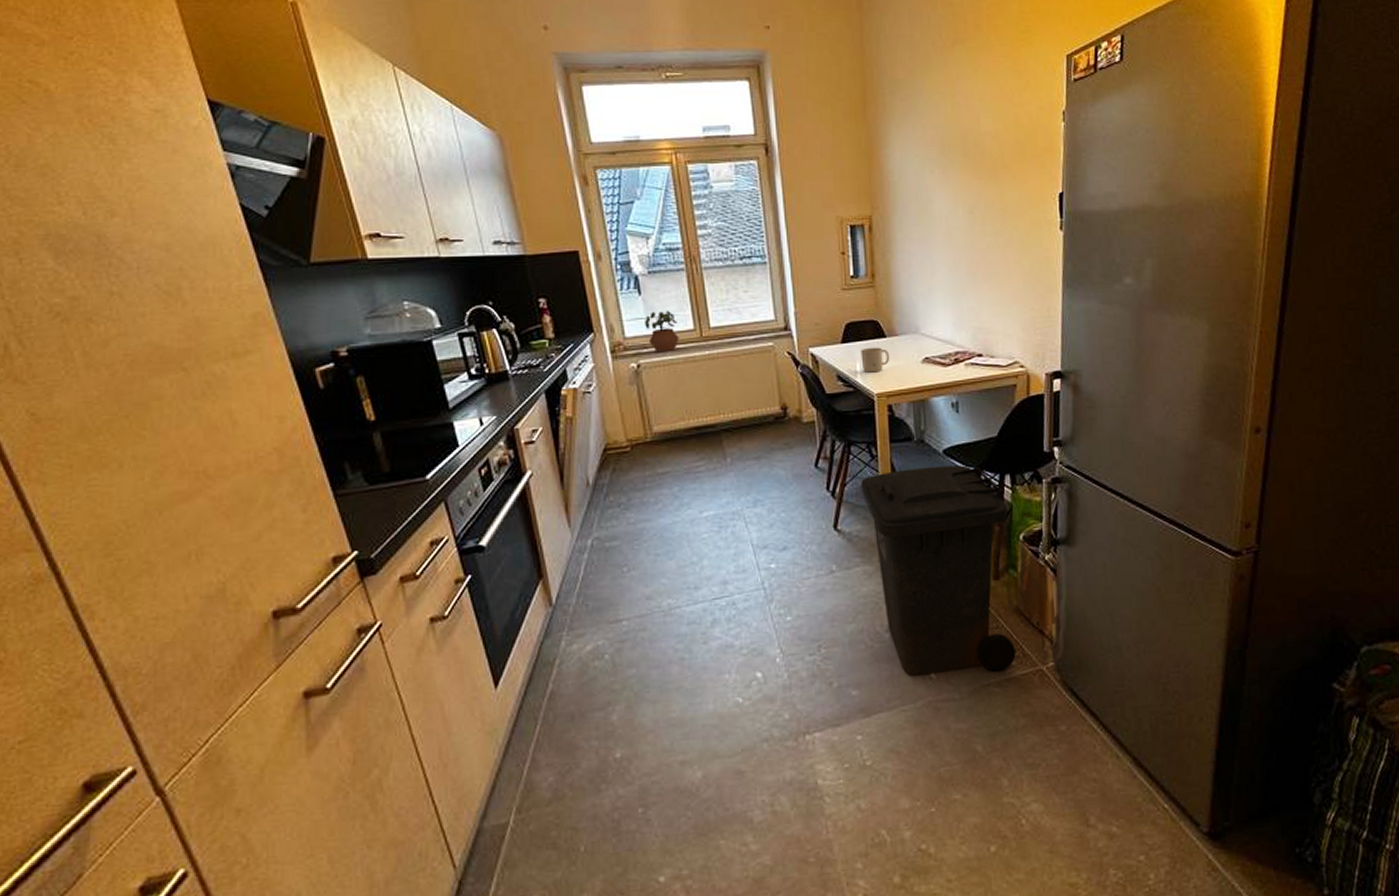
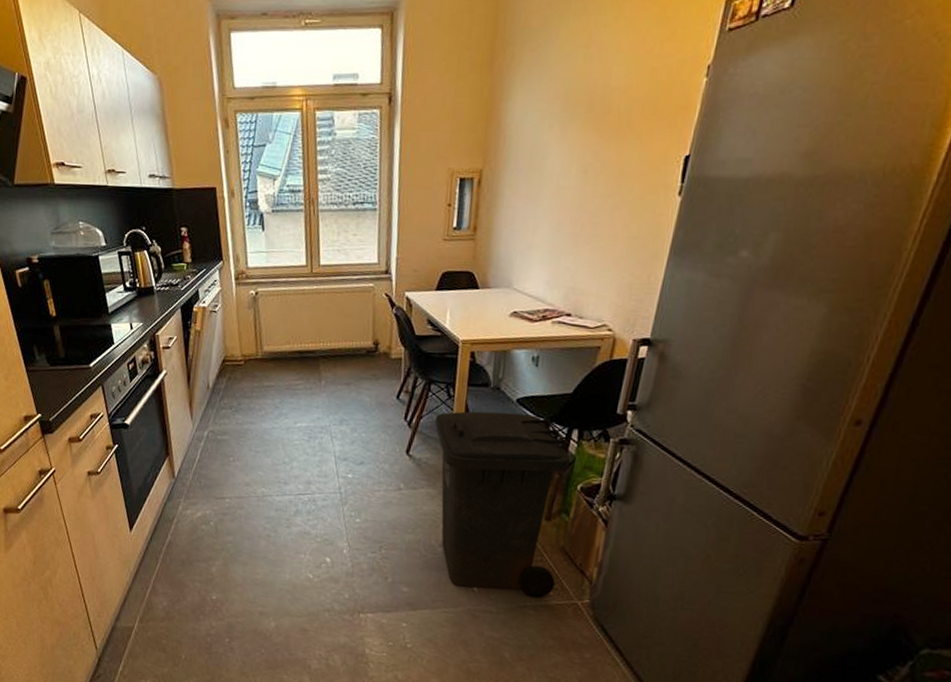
potted plant: present [645,310,679,353] -> none [265,246,293,284]
mug: present [860,347,890,373] -> none [451,296,480,321]

